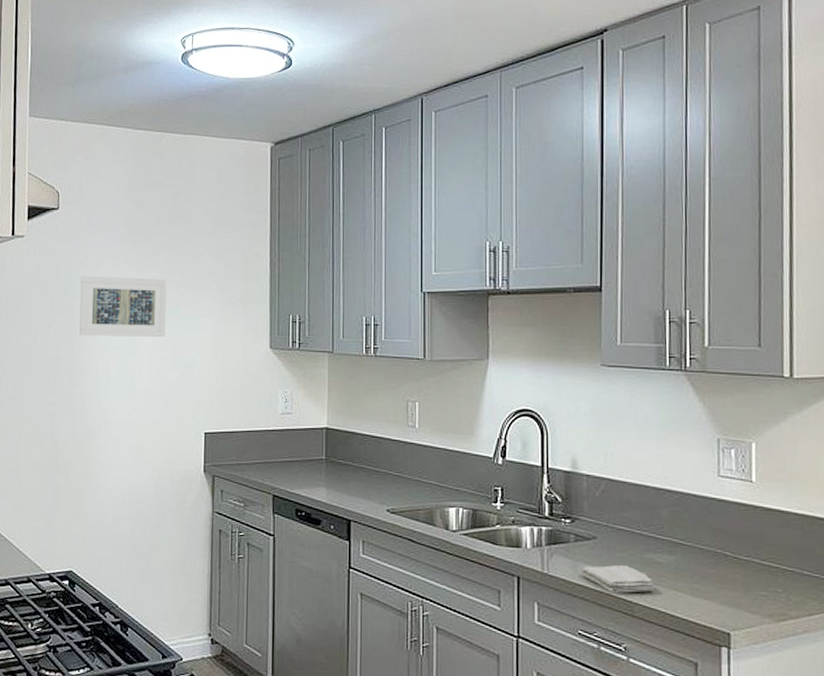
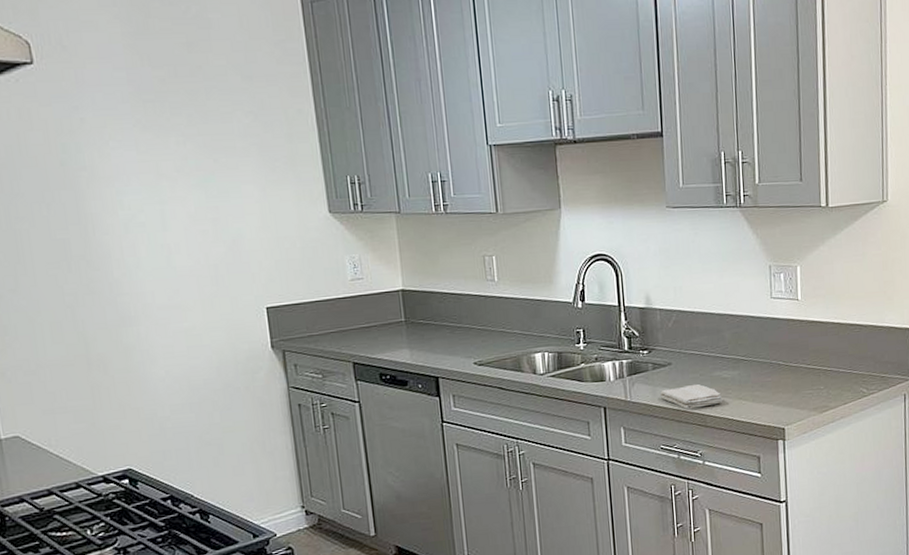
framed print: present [79,275,167,337] -> none [80,143,202,214]

